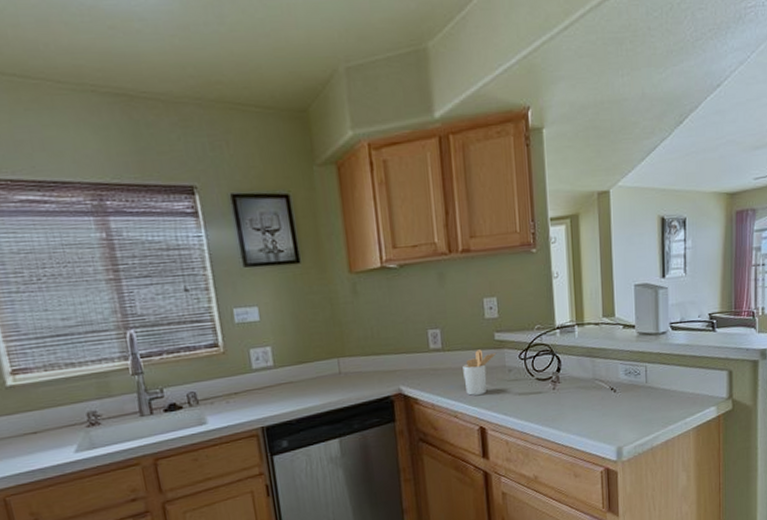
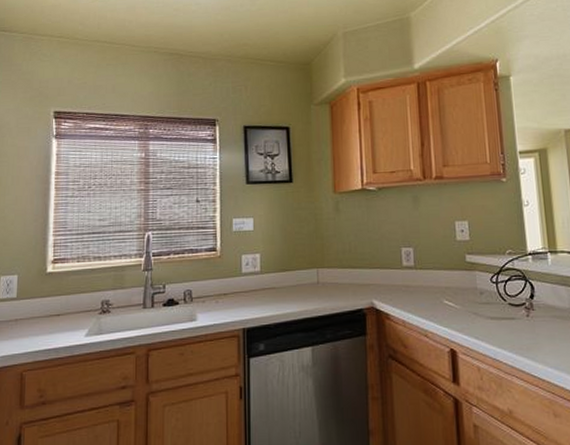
utensil holder: present [463,349,497,396] -> none [434,270,468,315]

